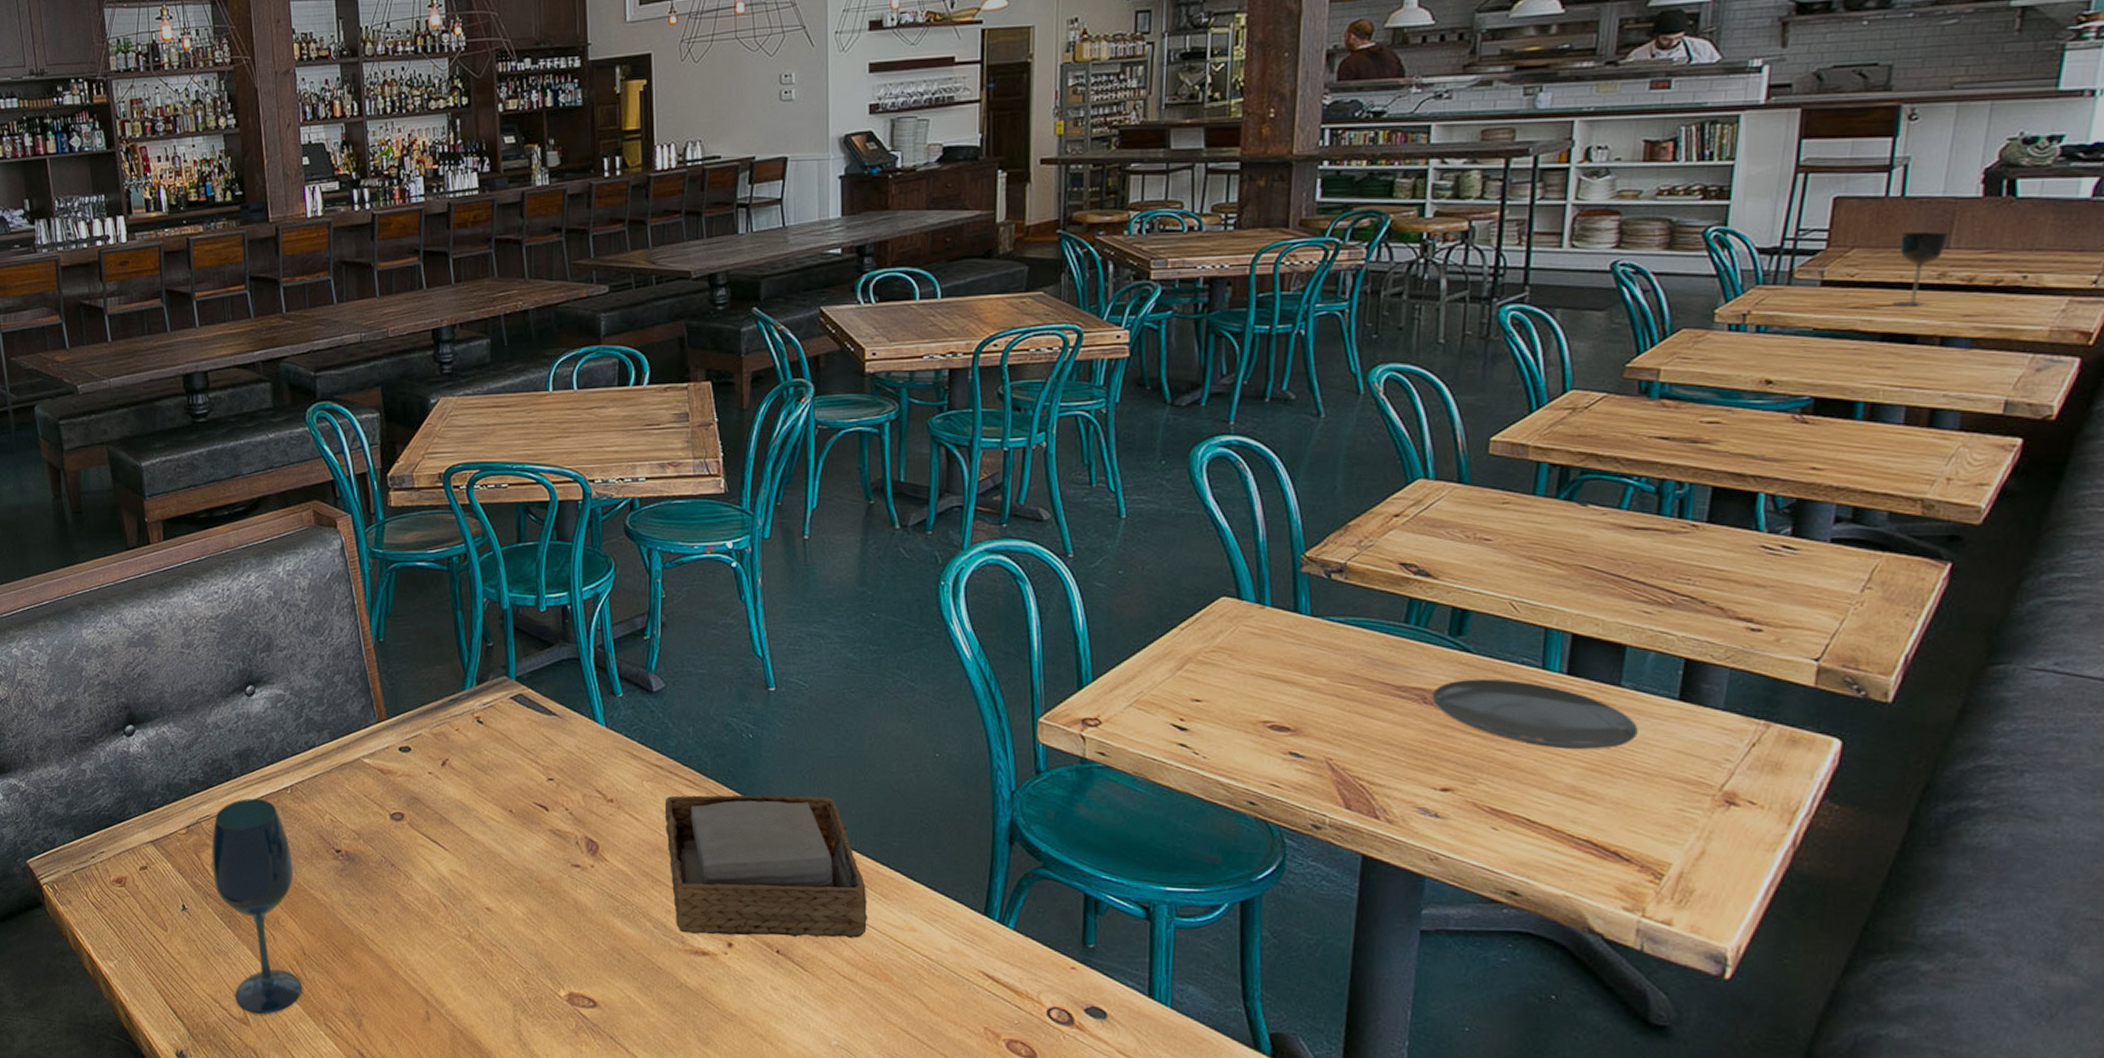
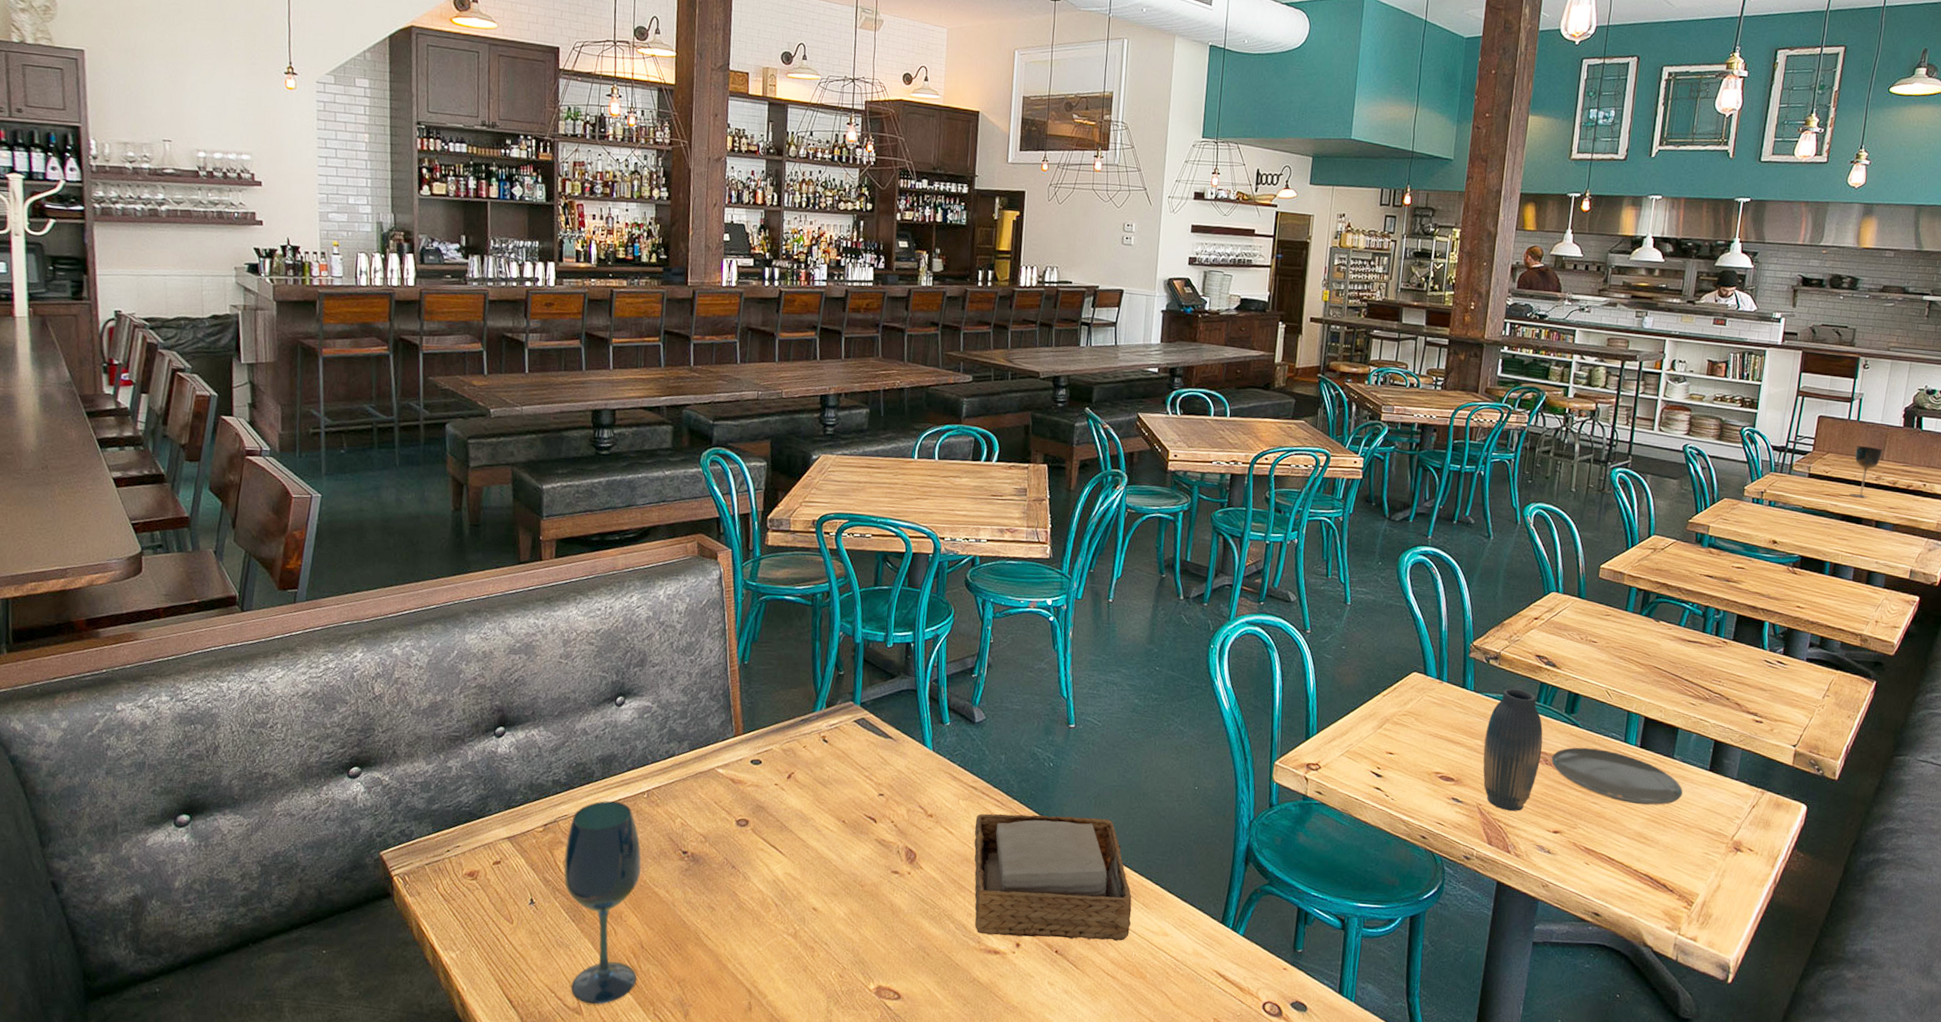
vase: none [1330,609,1418,765] -> present [1483,688,1543,811]

